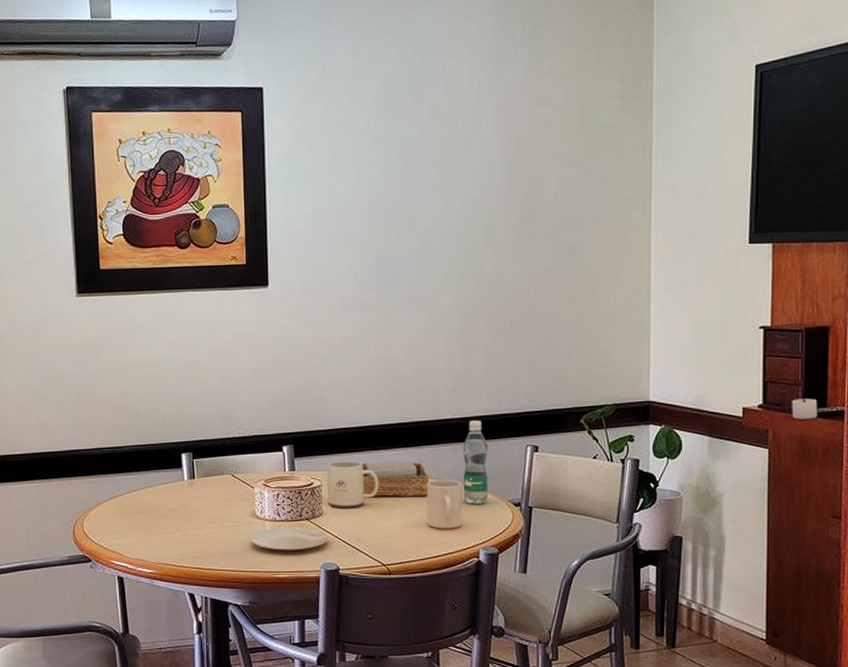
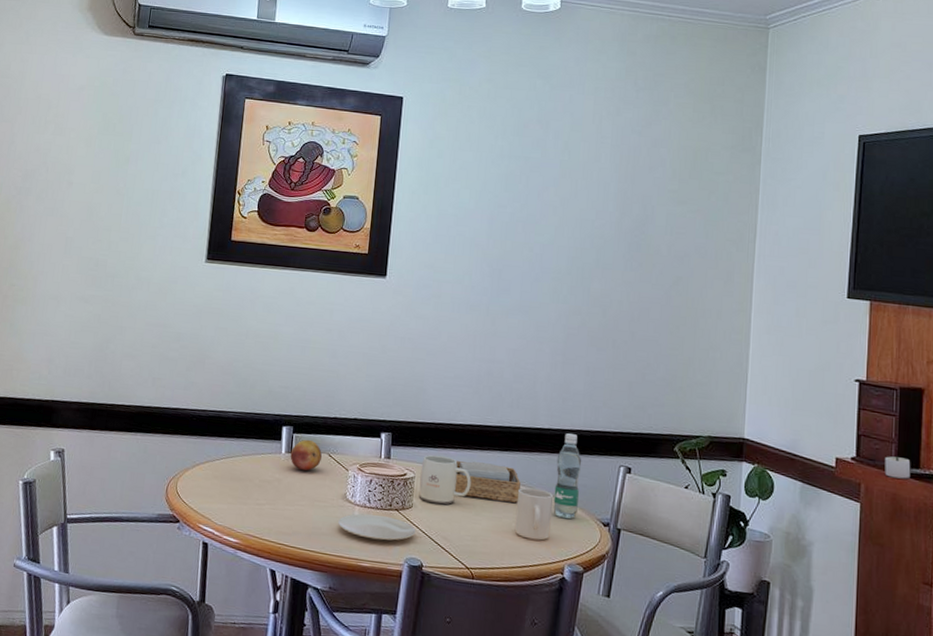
fruit: none [193,463,225,495] -> present [290,439,322,471]

